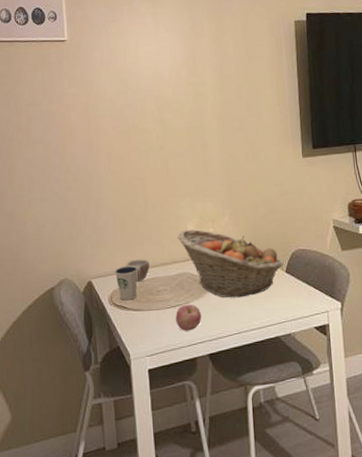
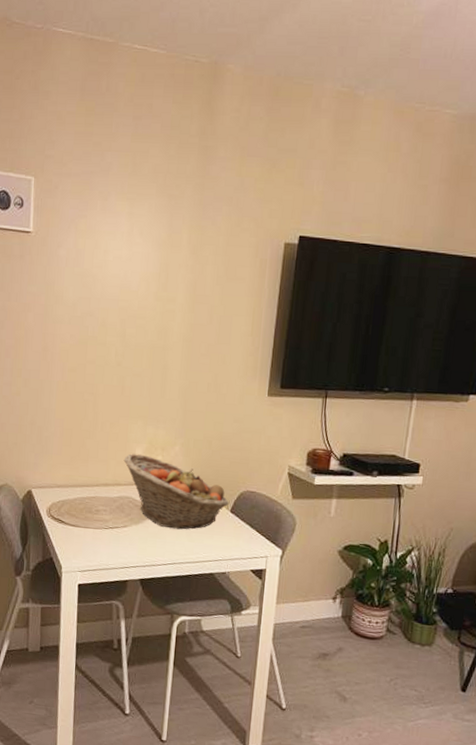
dixie cup: present [114,265,138,301] -> none [55,480,79,515]
cup: present [126,259,150,282] -> none [68,475,92,499]
apple: present [176,304,202,331] -> none [111,527,138,554]

